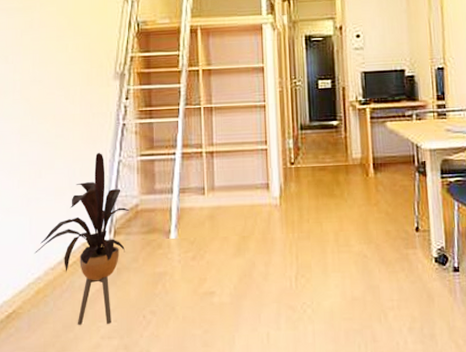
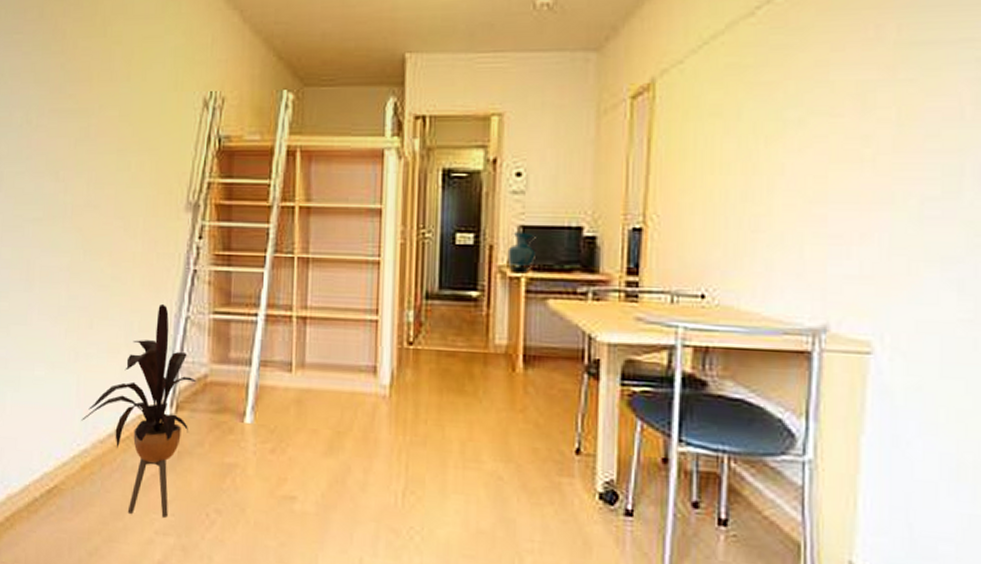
vase: none [355,76,375,106] -> present [507,232,536,274]

